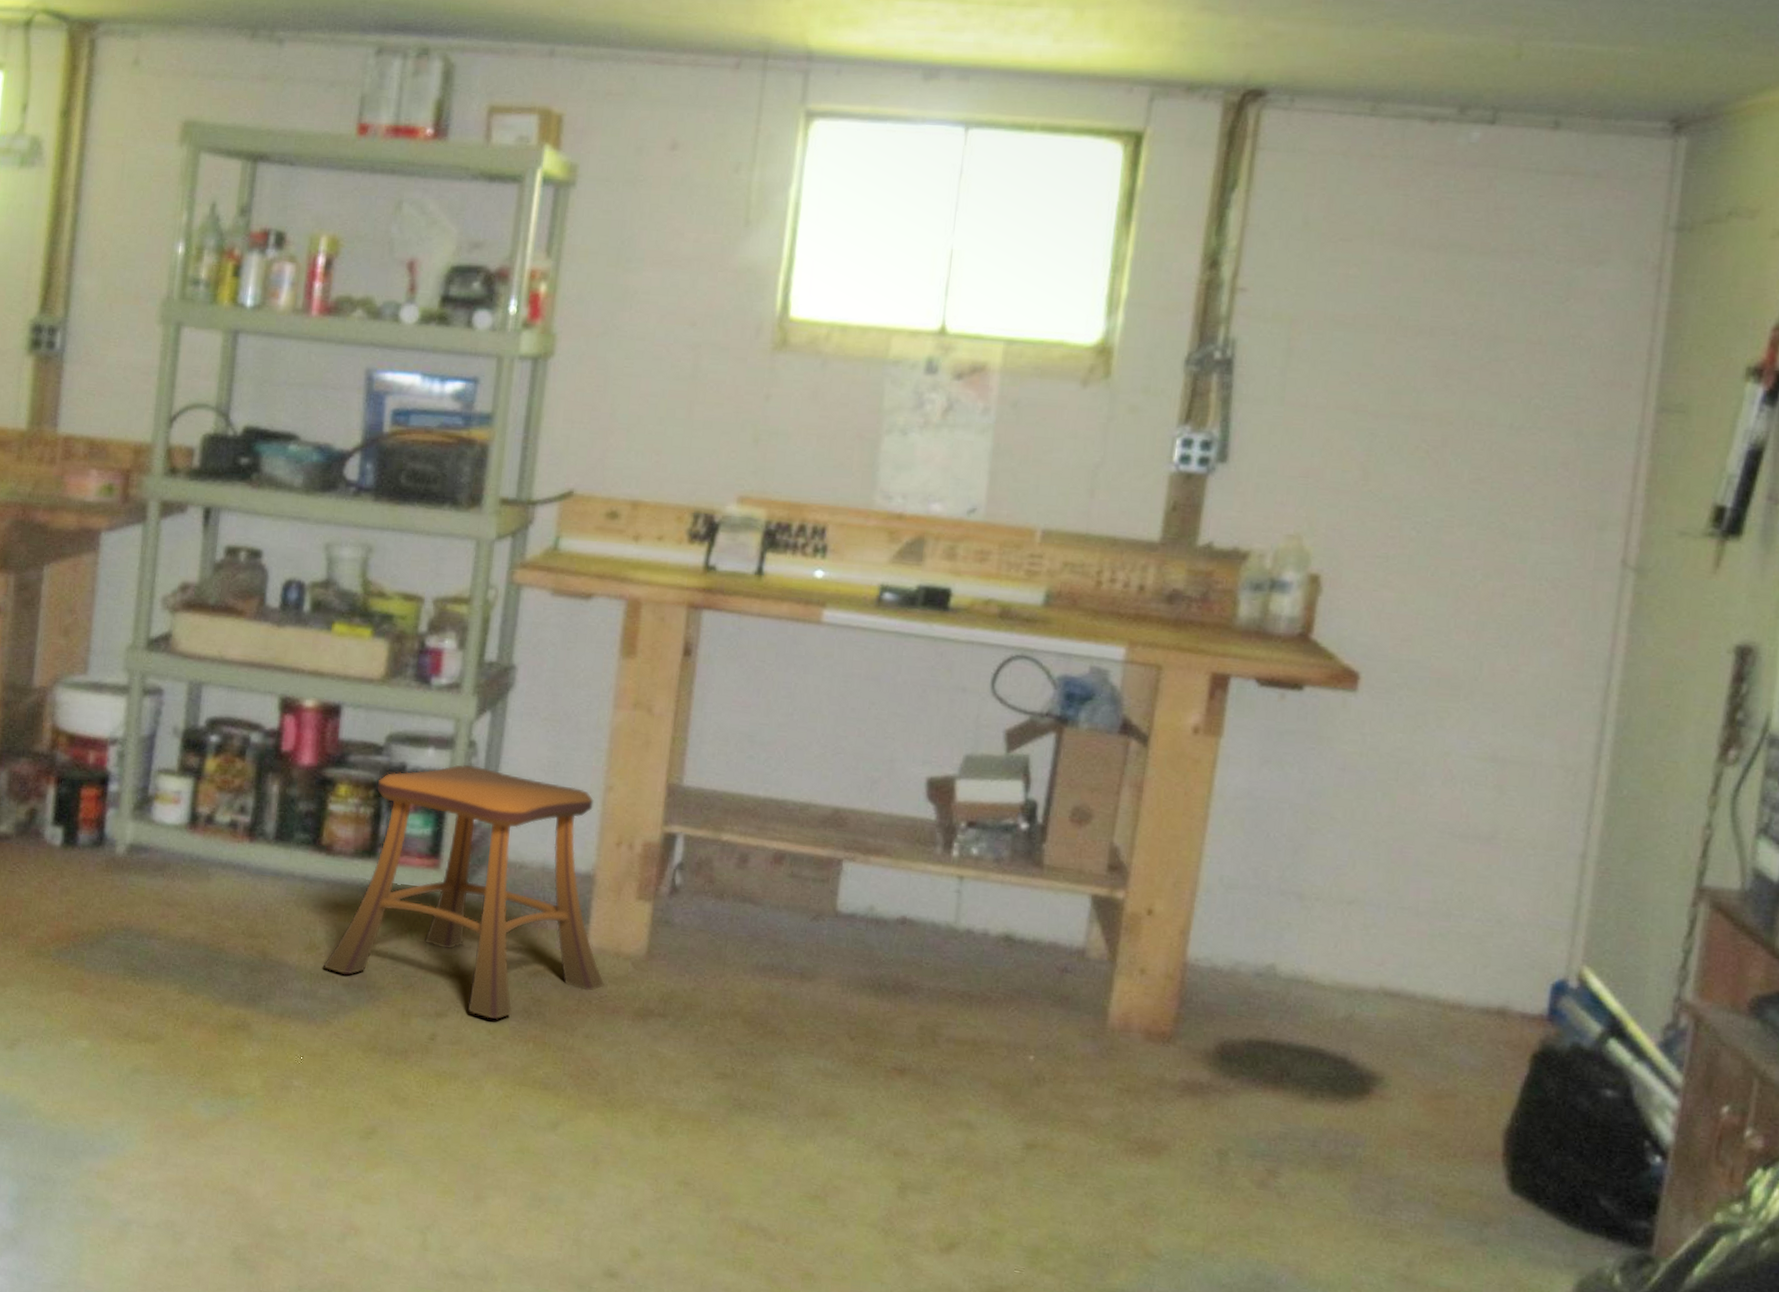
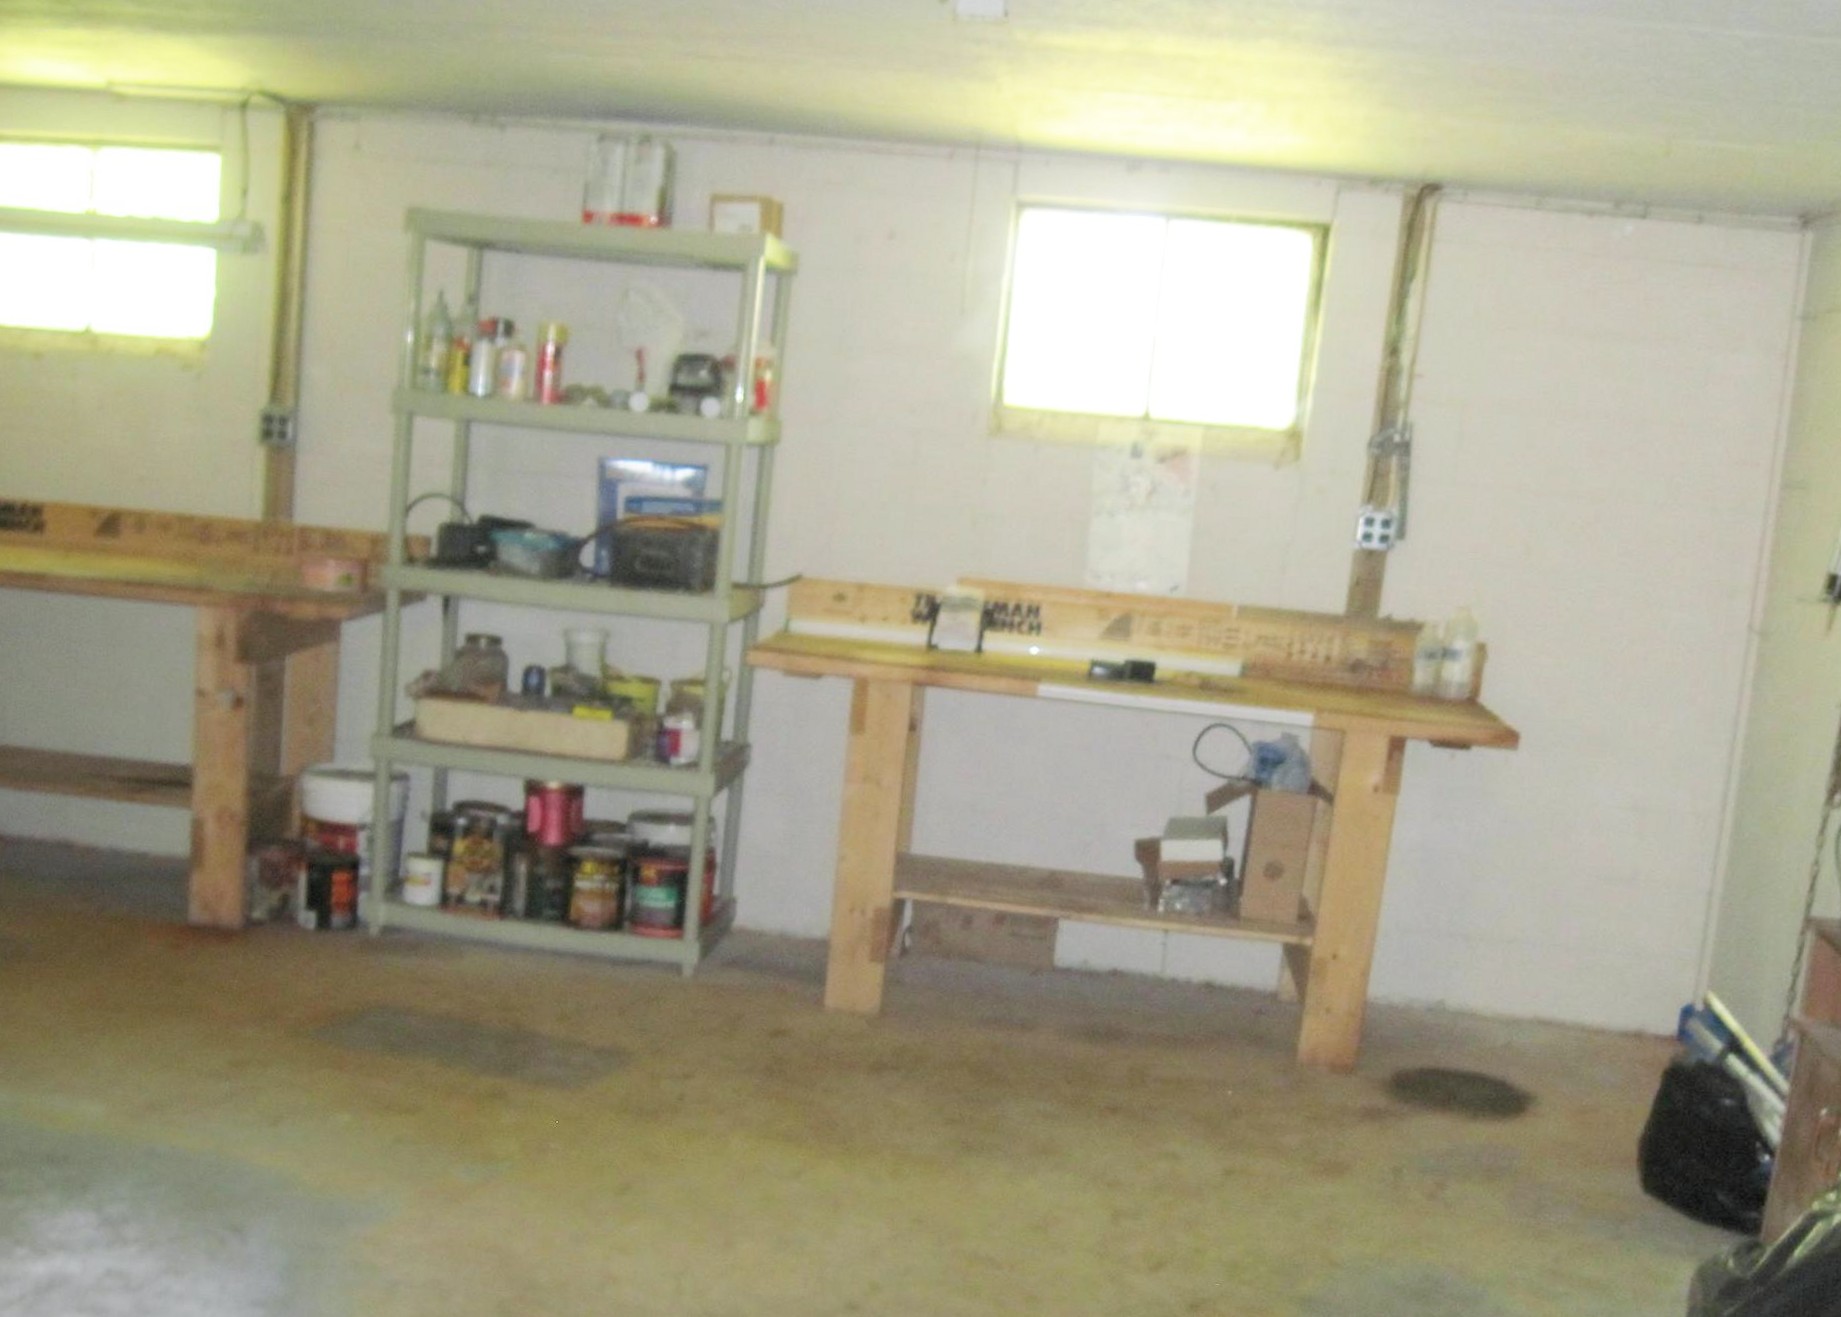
stool: present [323,764,605,1020] -> none [575,839,841,1079]

